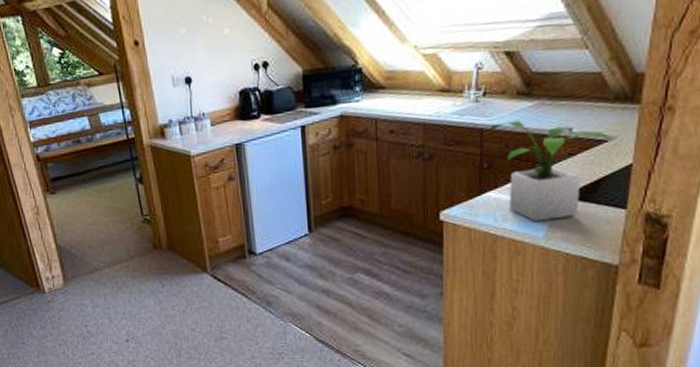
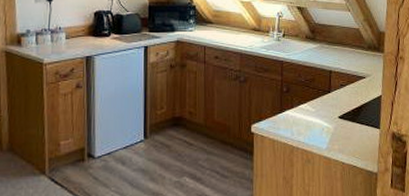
potted plant: present [488,120,613,222] -> none [287,57,369,137]

